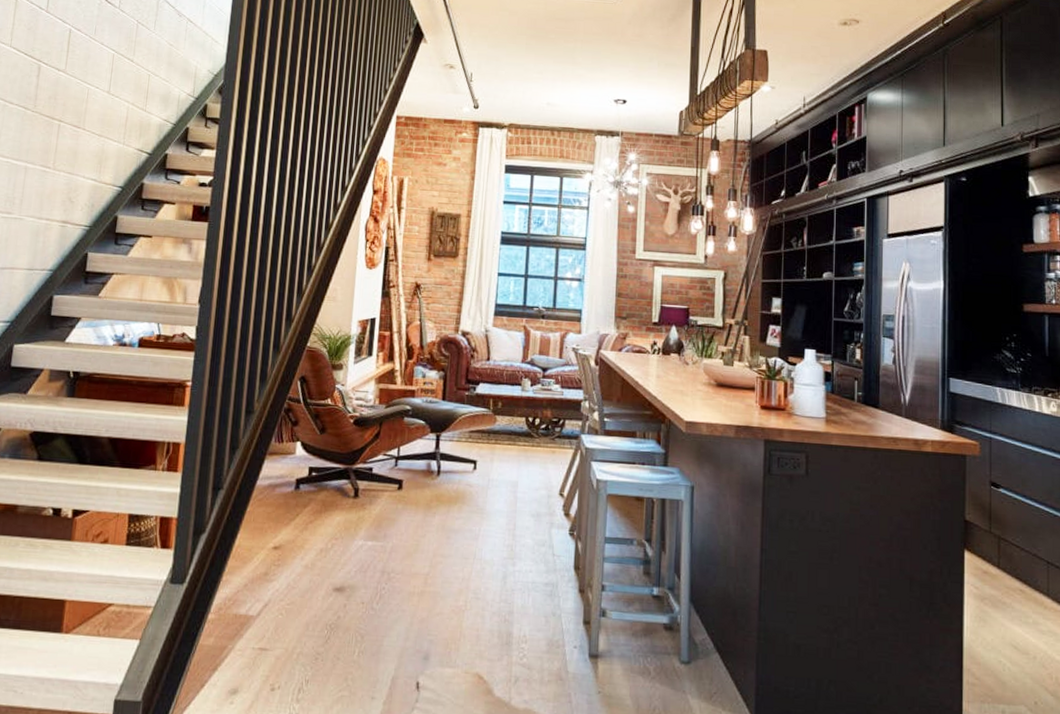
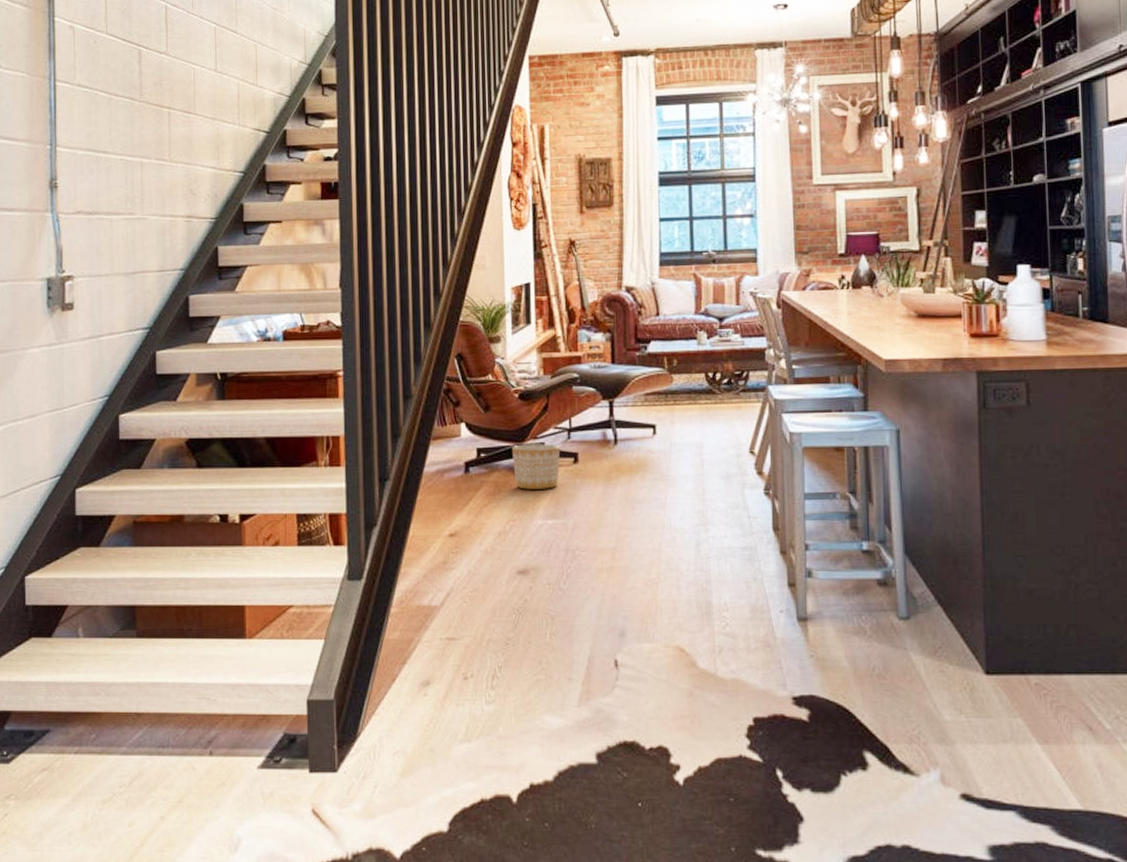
planter: none [341,467,387,512] -> present [511,444,561,490]

